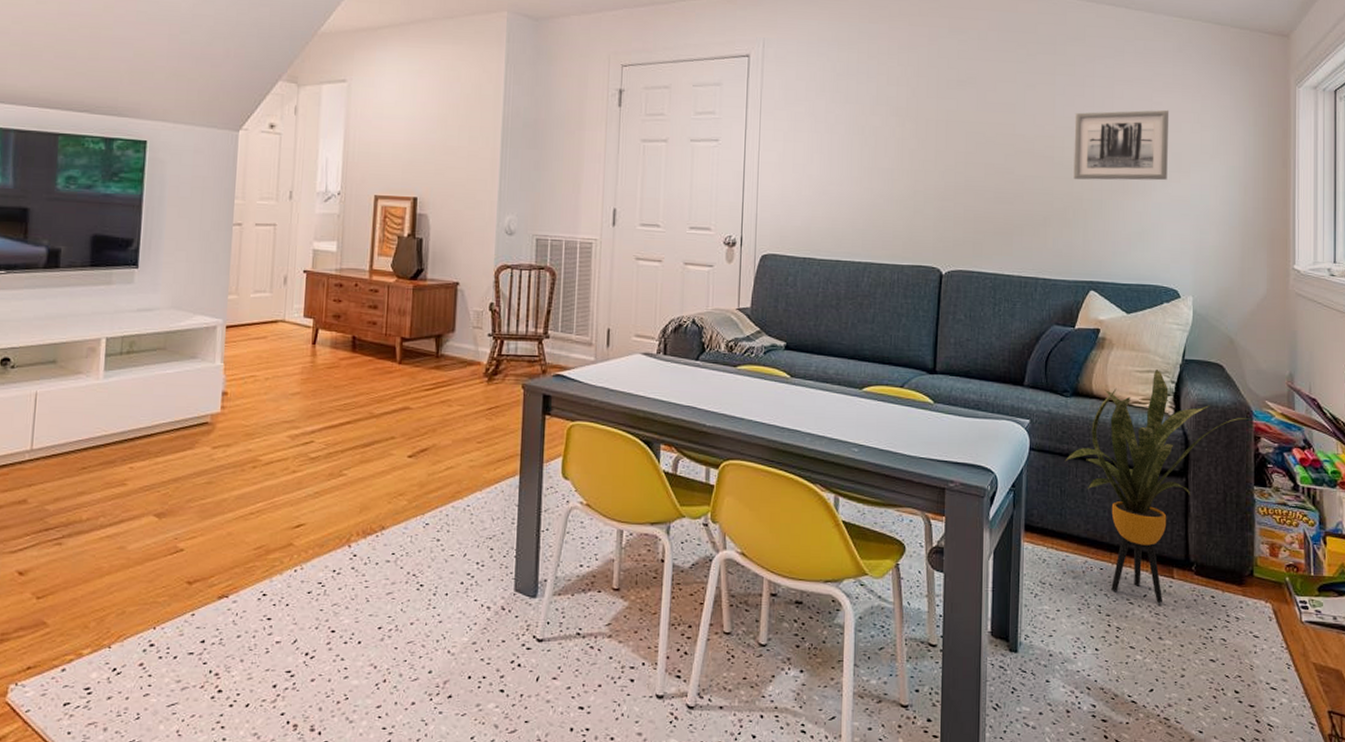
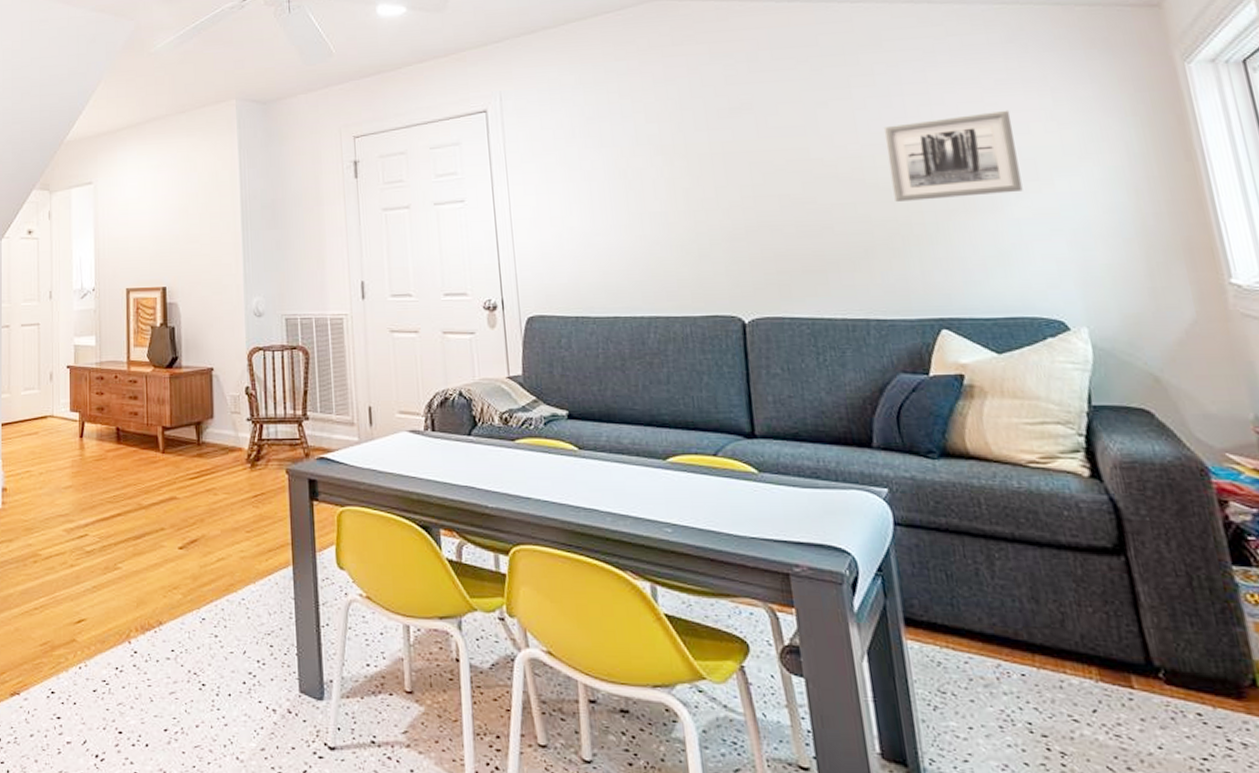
house plant: present [1065,370,1249,603] -> none [945,420,1205,721]

